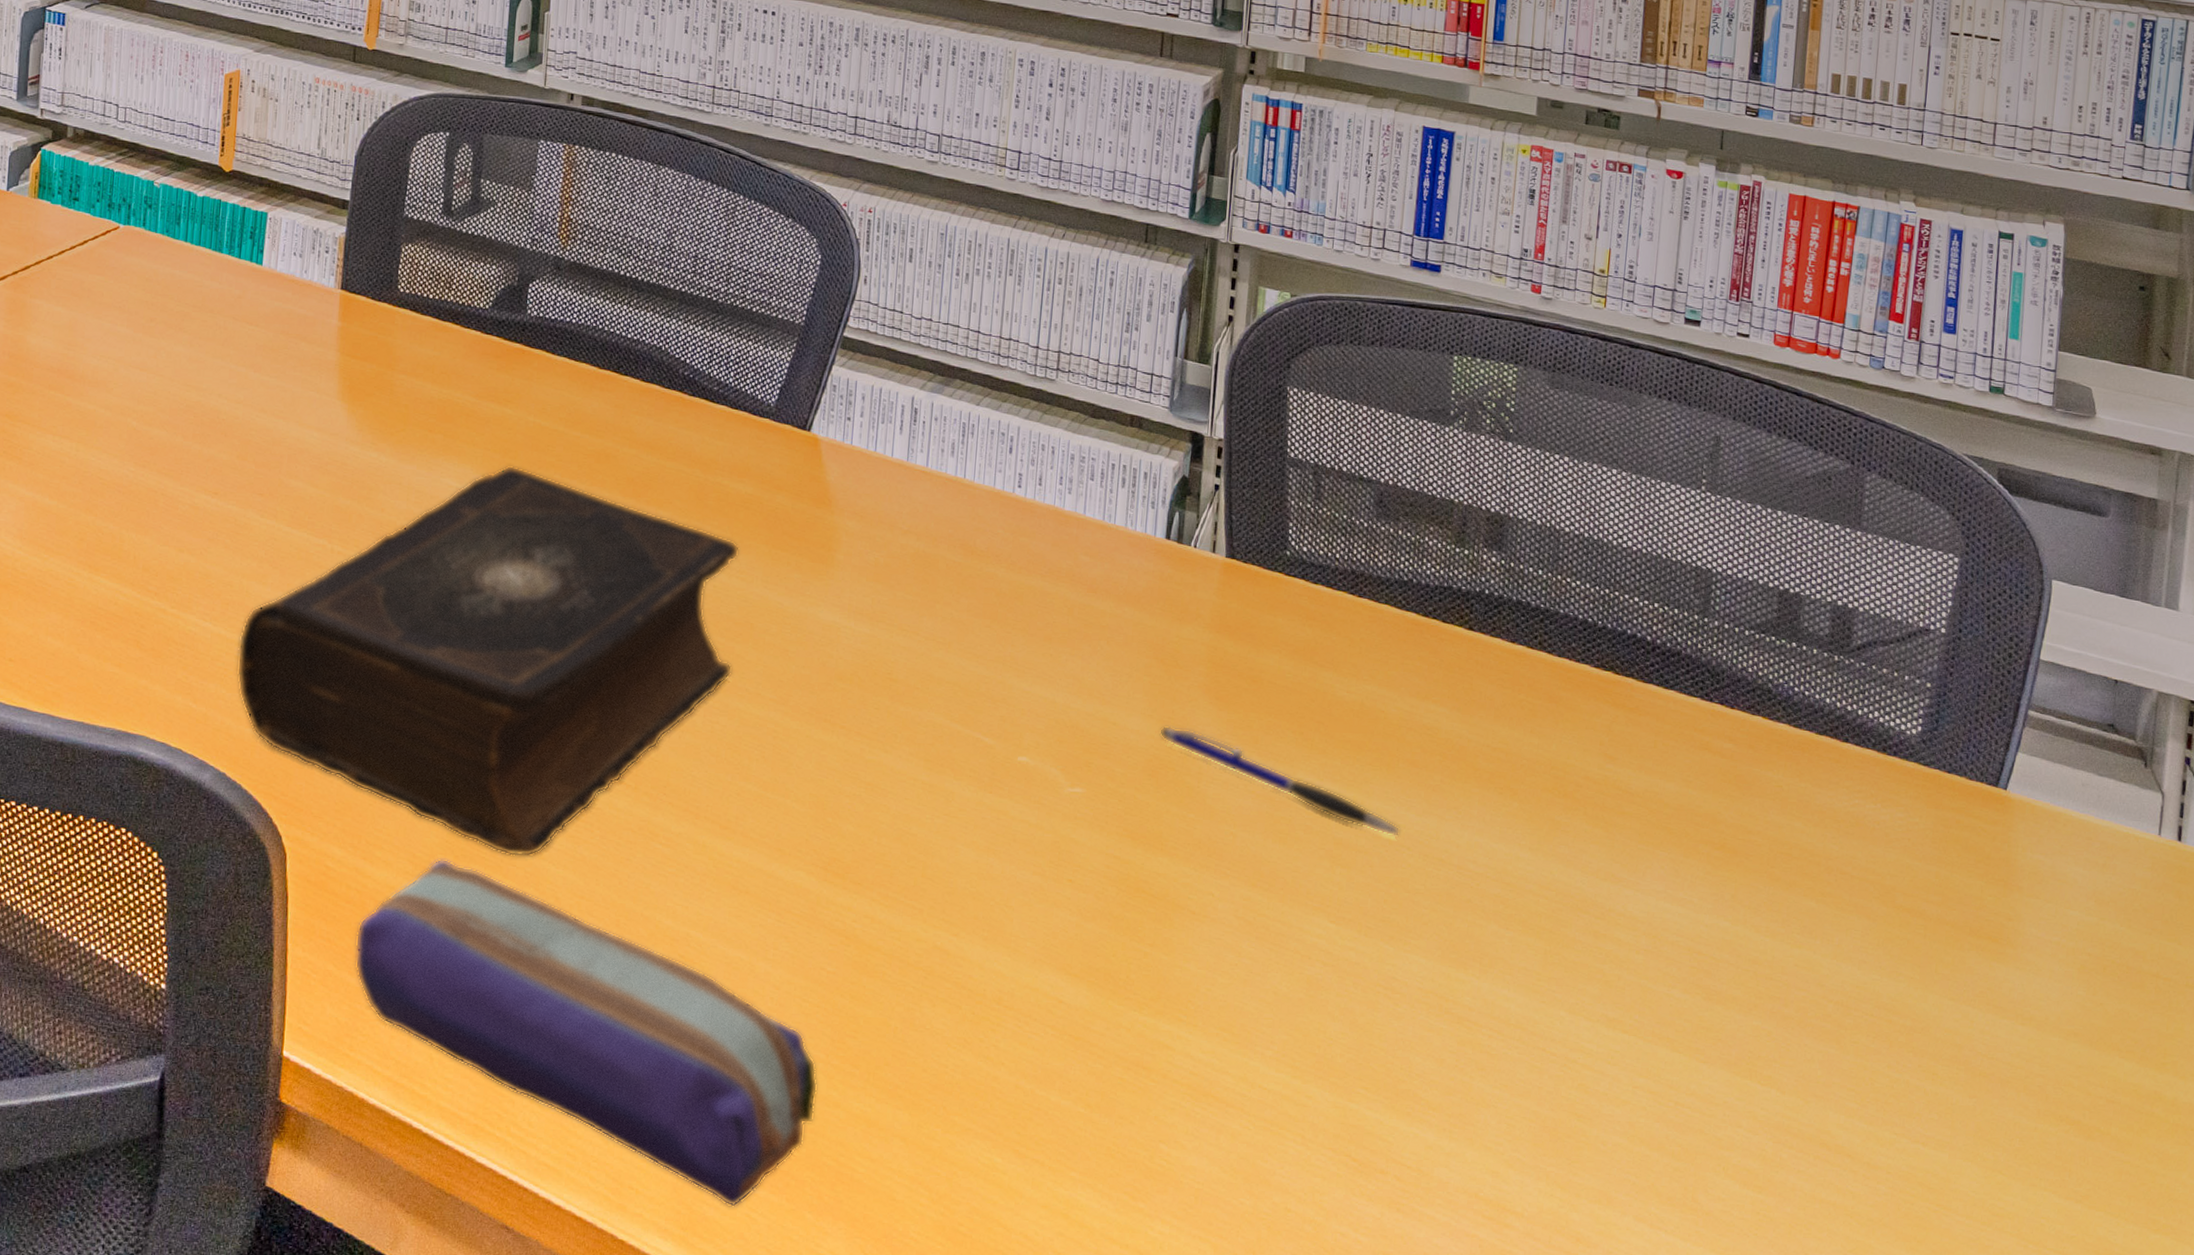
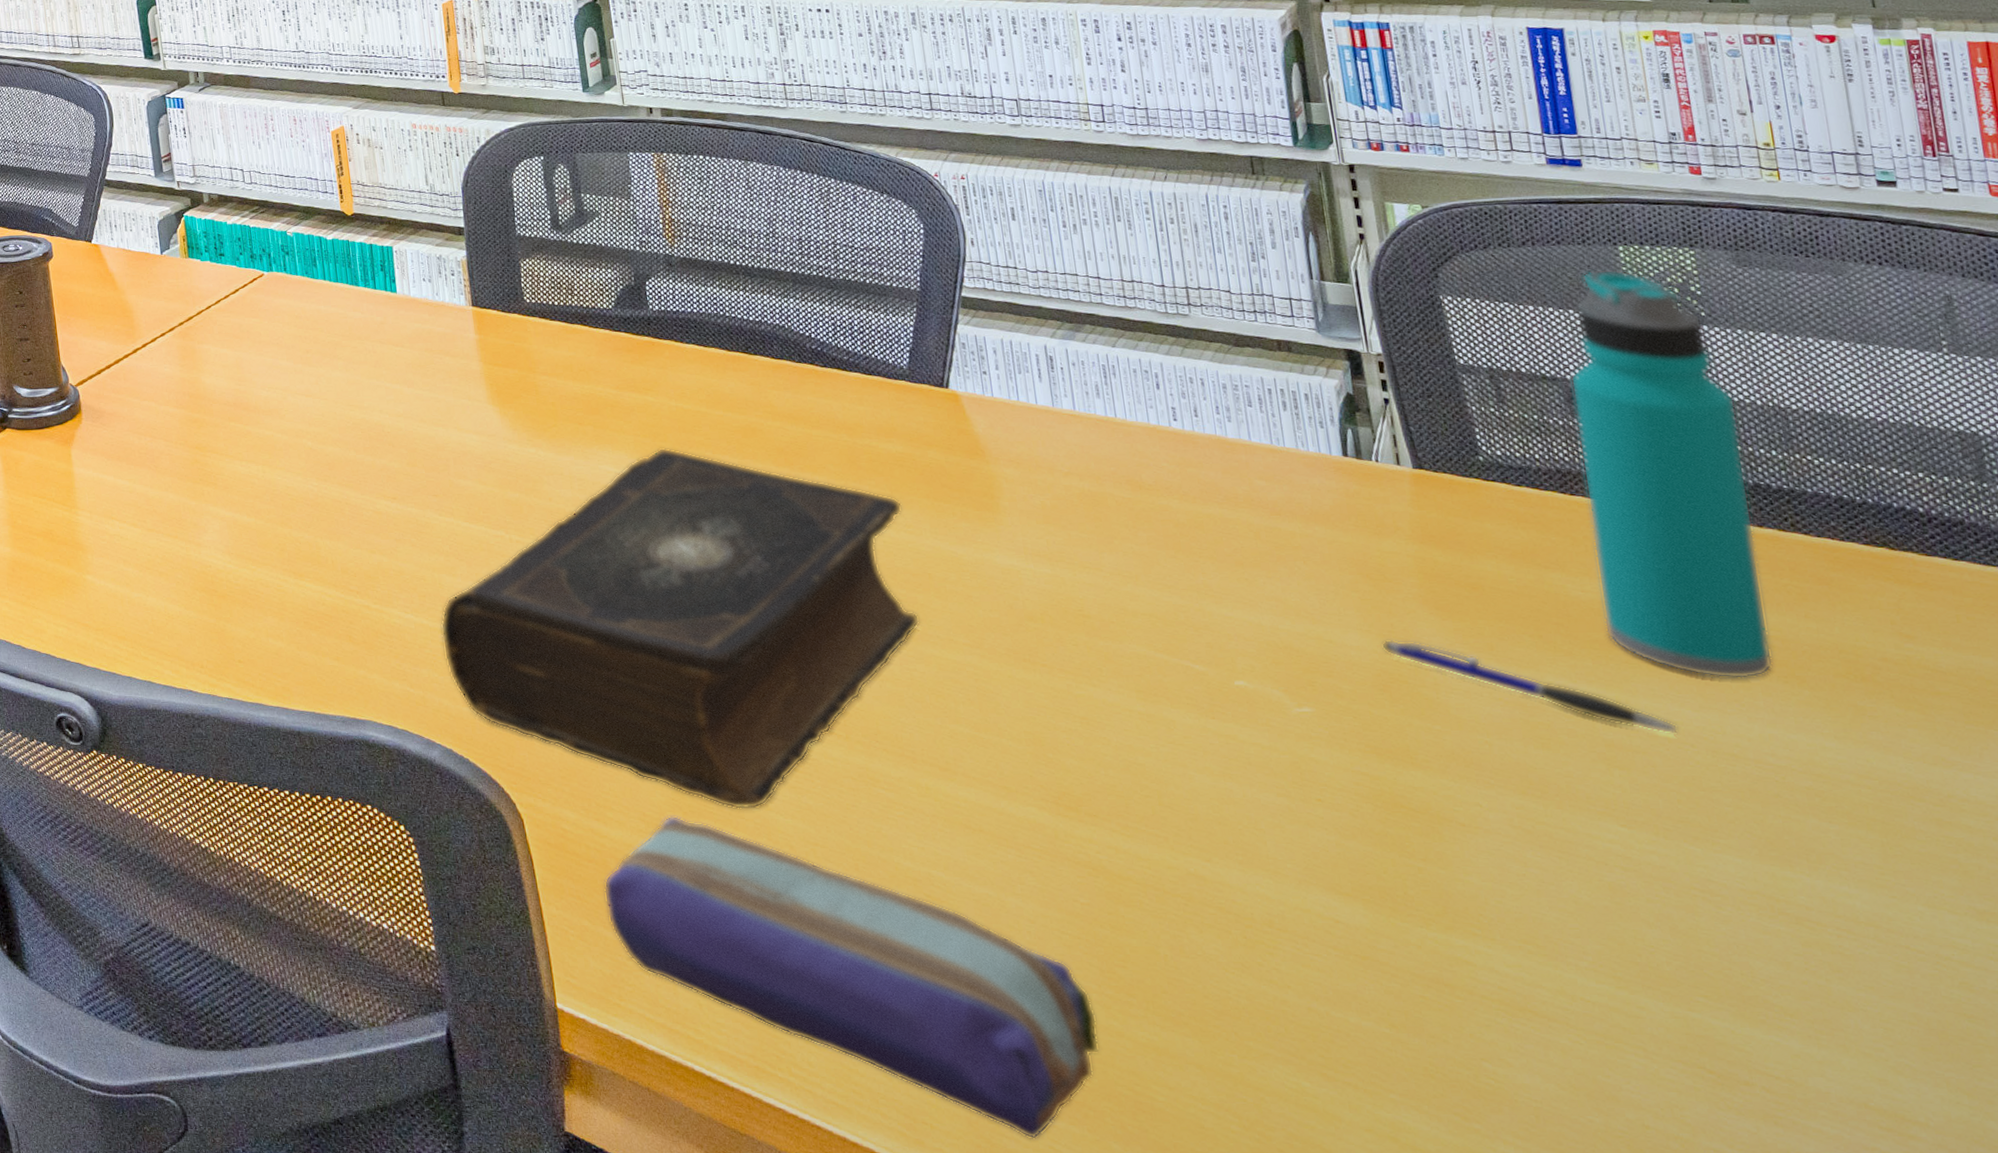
water bottle: none [1359,377,1519,788] -> present [1570,269,1773,679]

